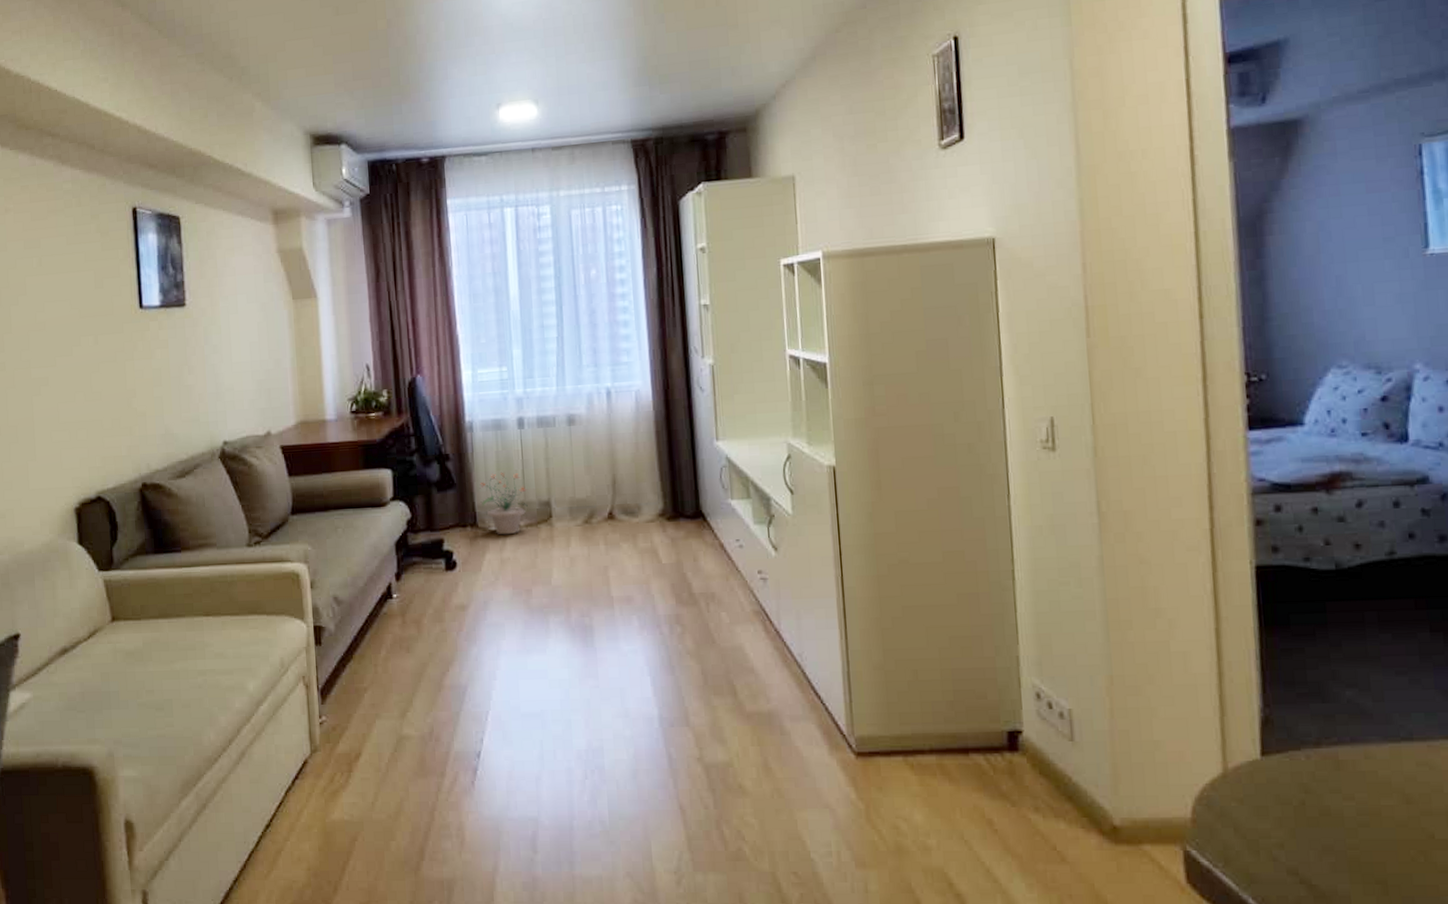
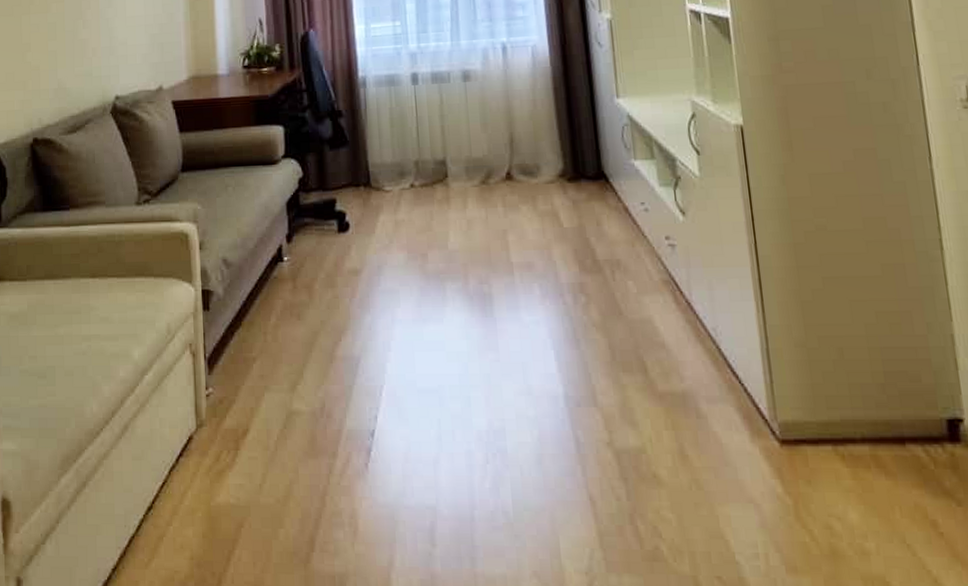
potted plant: present [479,472,528,535] -> none [373,129,423,196]

